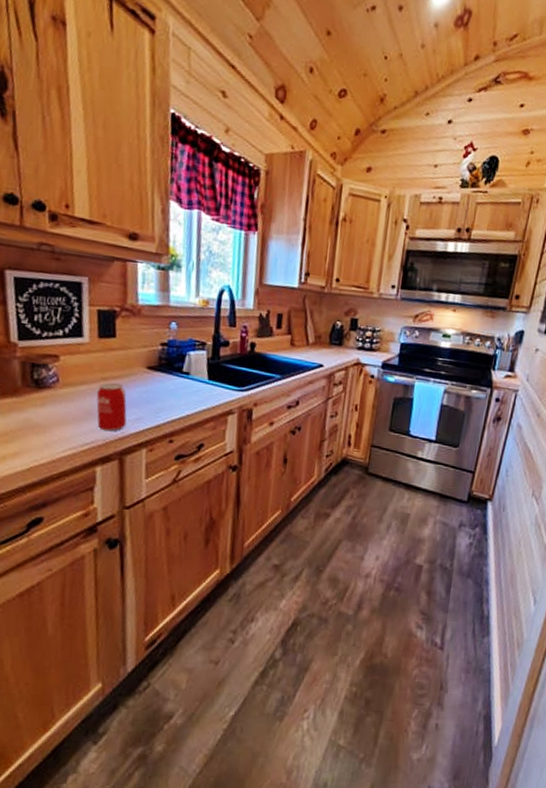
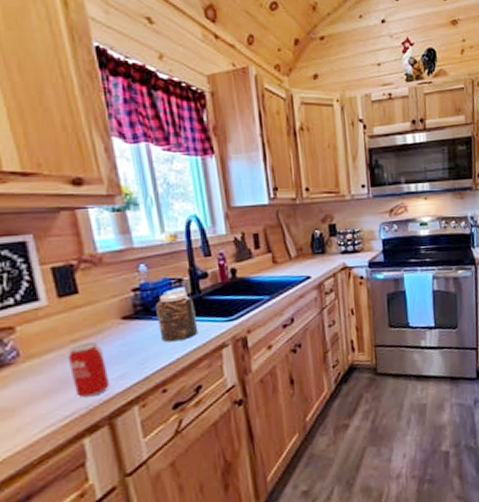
jar: none [176,353,212,400] -> present [156,291,199,342]

